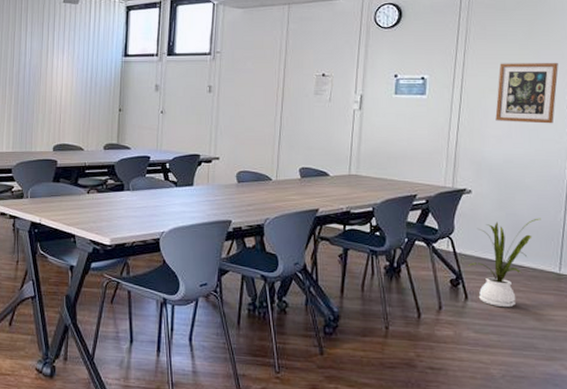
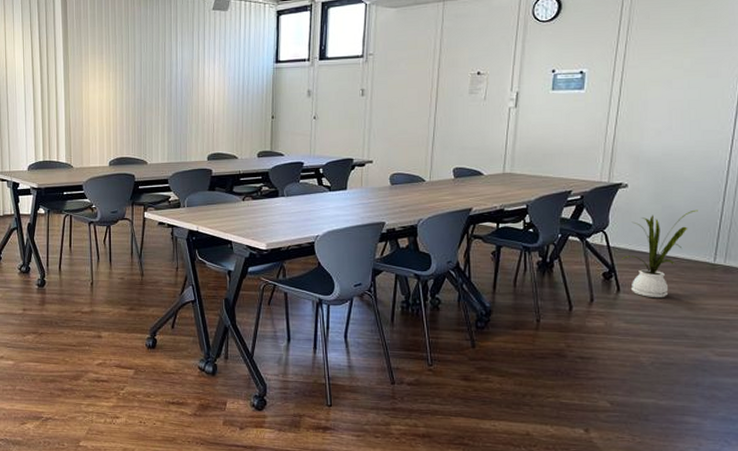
wall art: present [495,63,559,124] -> none [656,51,724,114]

